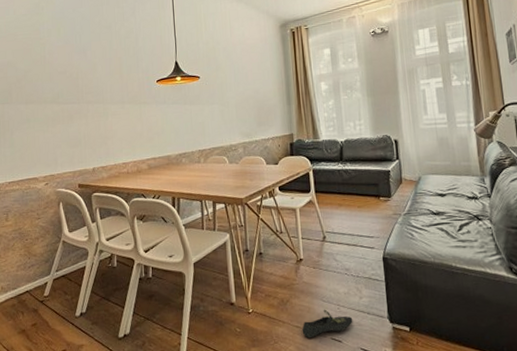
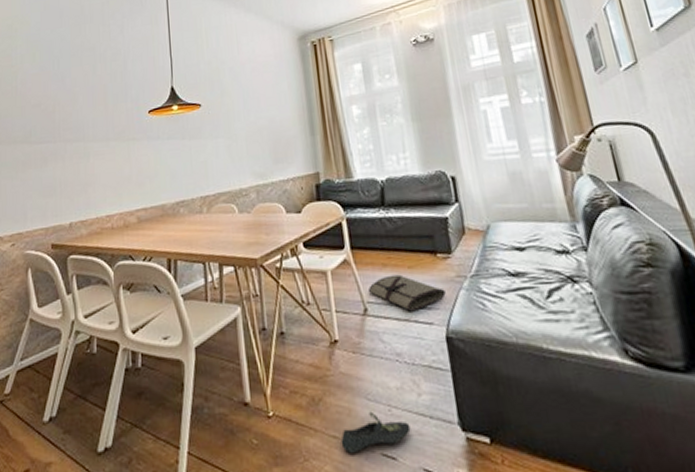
tool roll: none [326,212,385,239] -> present [367,274,446,312]

